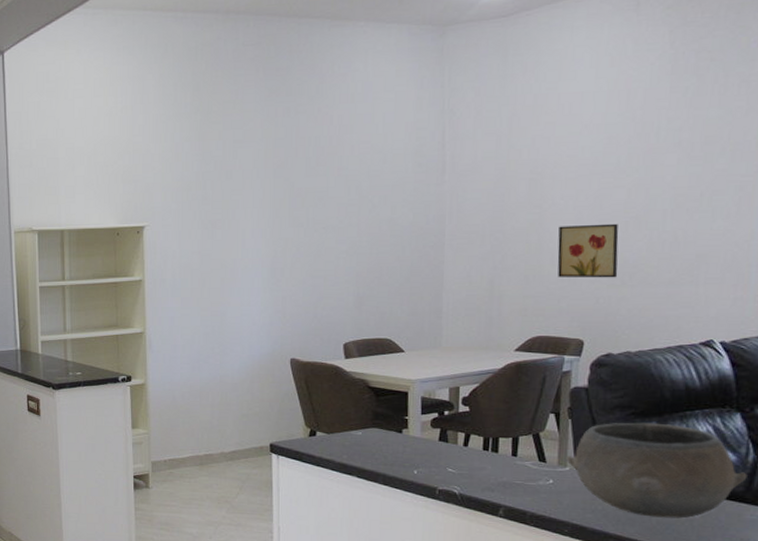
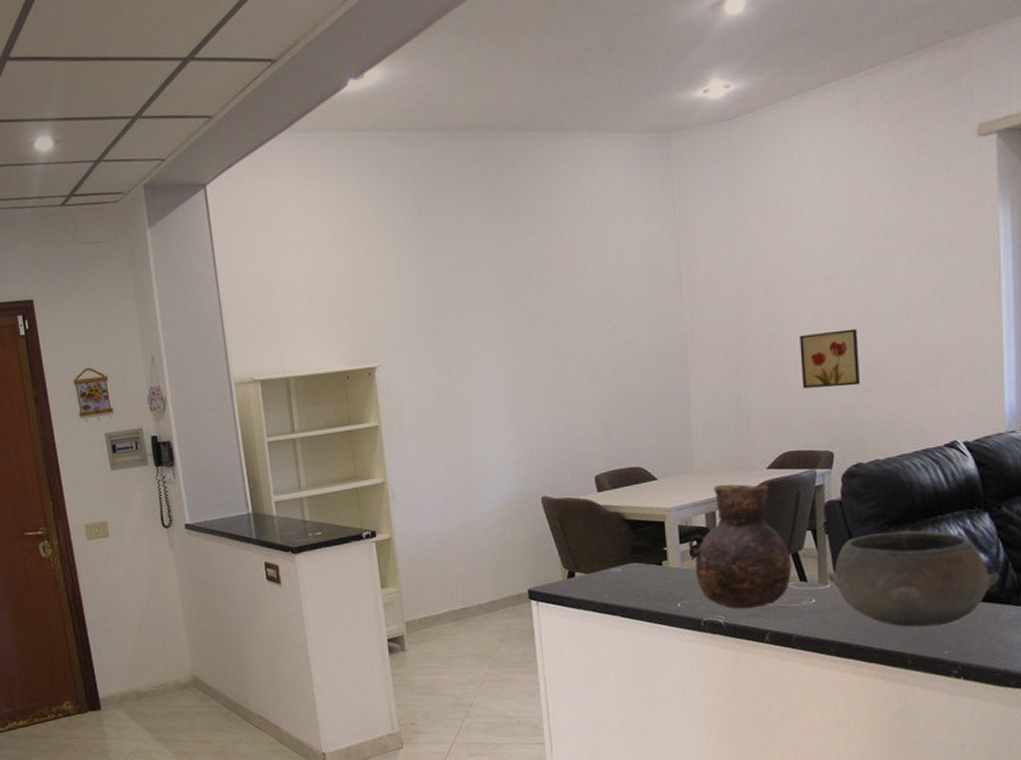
vase: none [429,362,532,483] -> present [688,484,792,609]

